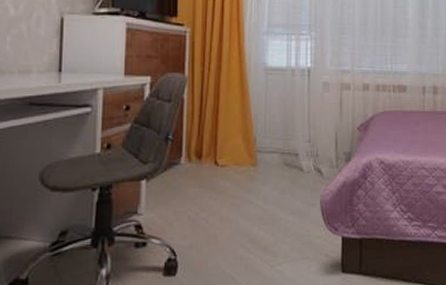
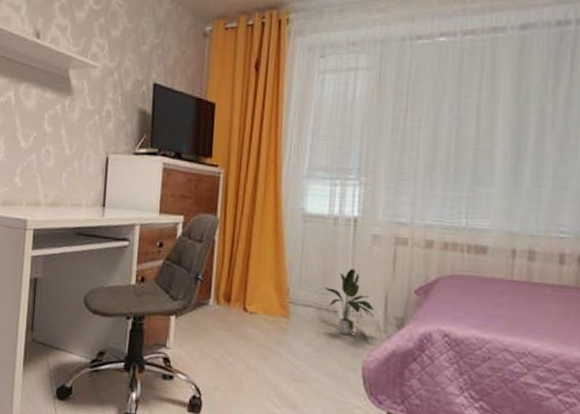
potted plant: none [286,114,328,173] -> present [324,269,375,334]

